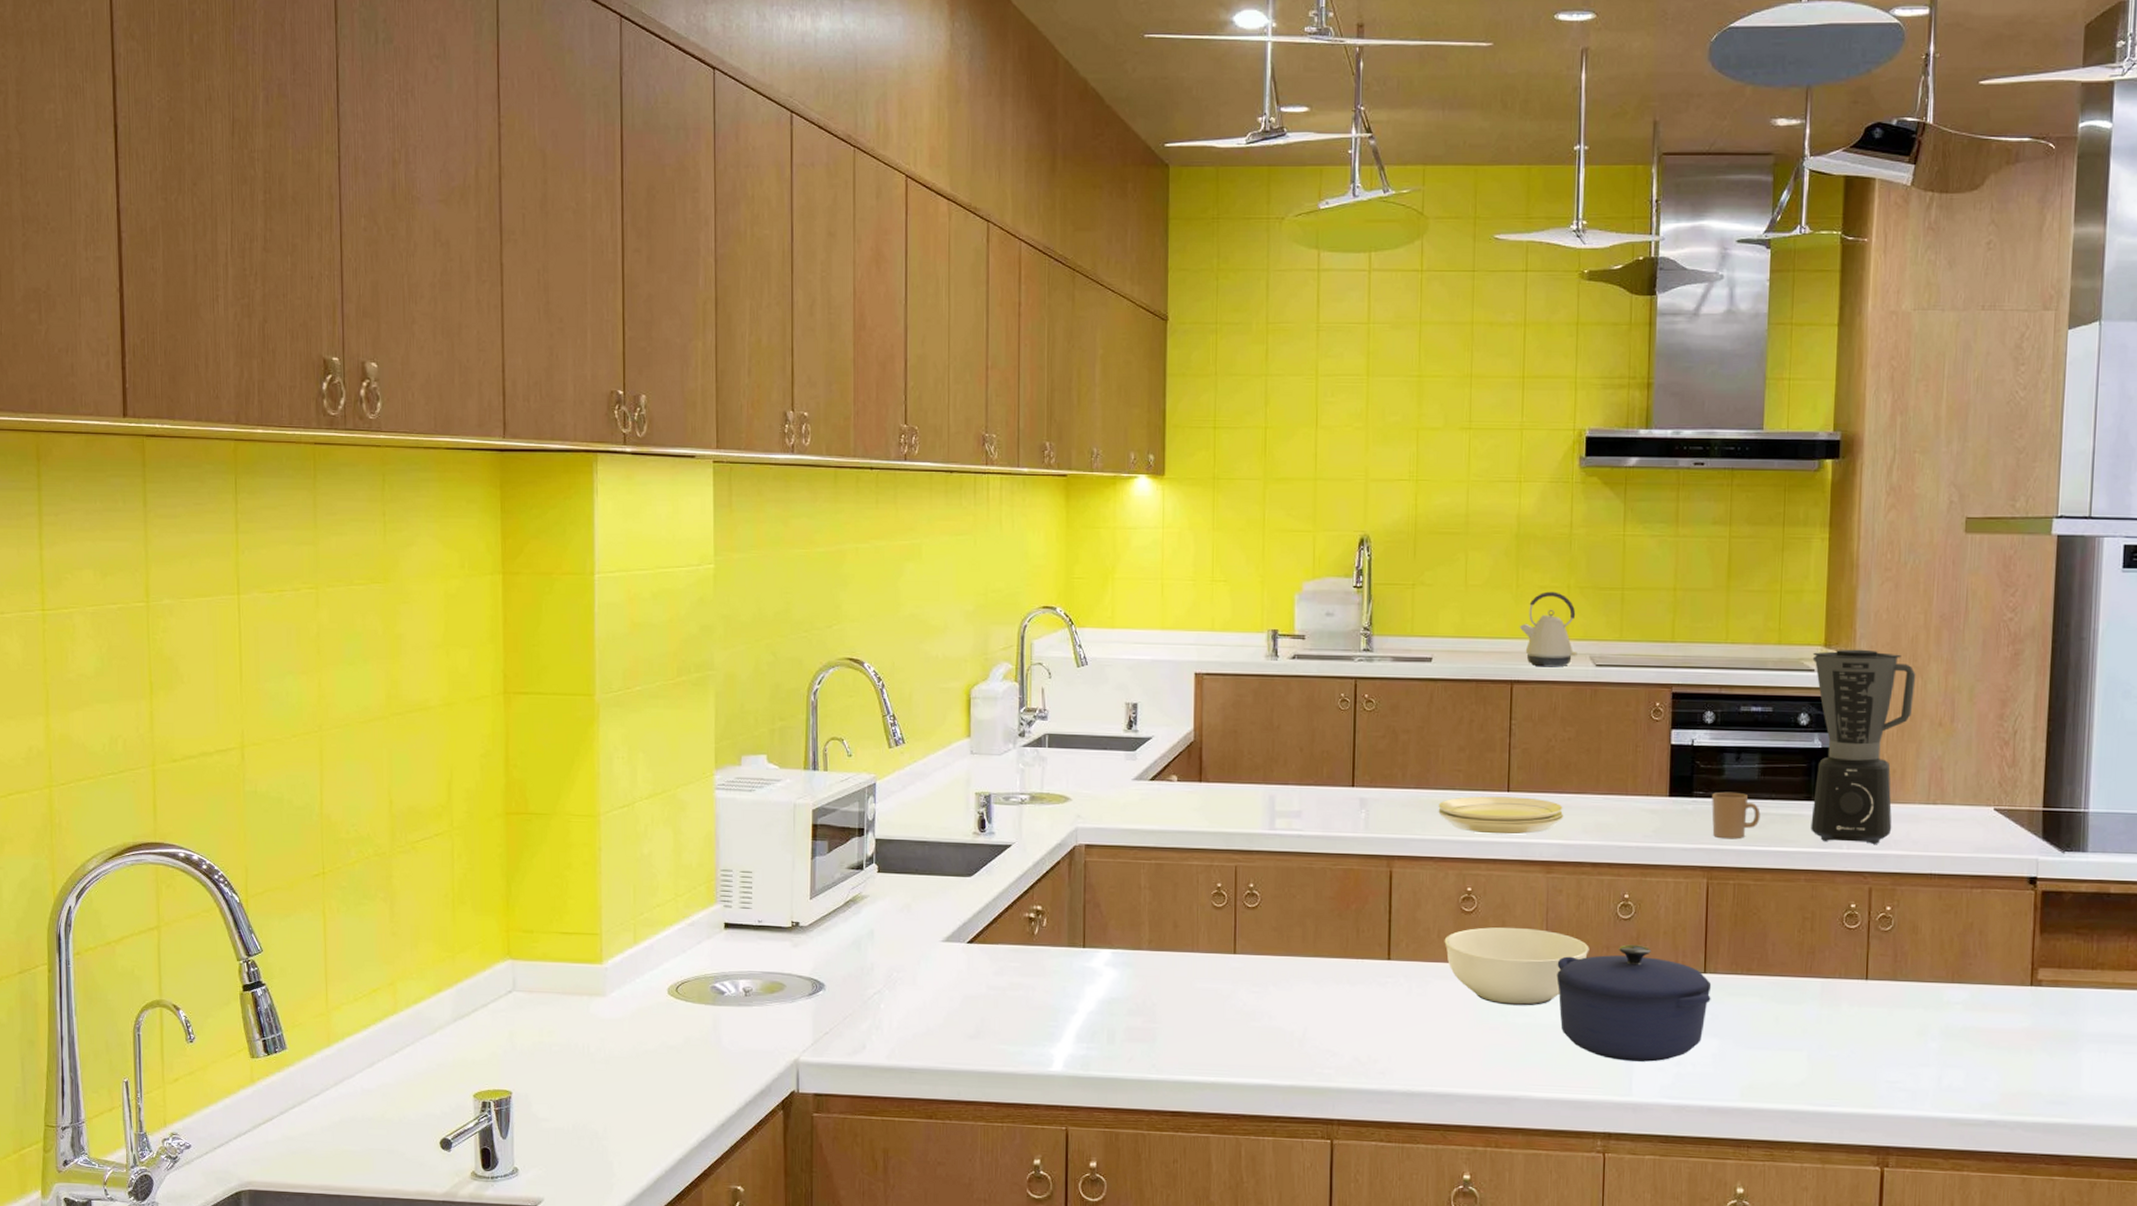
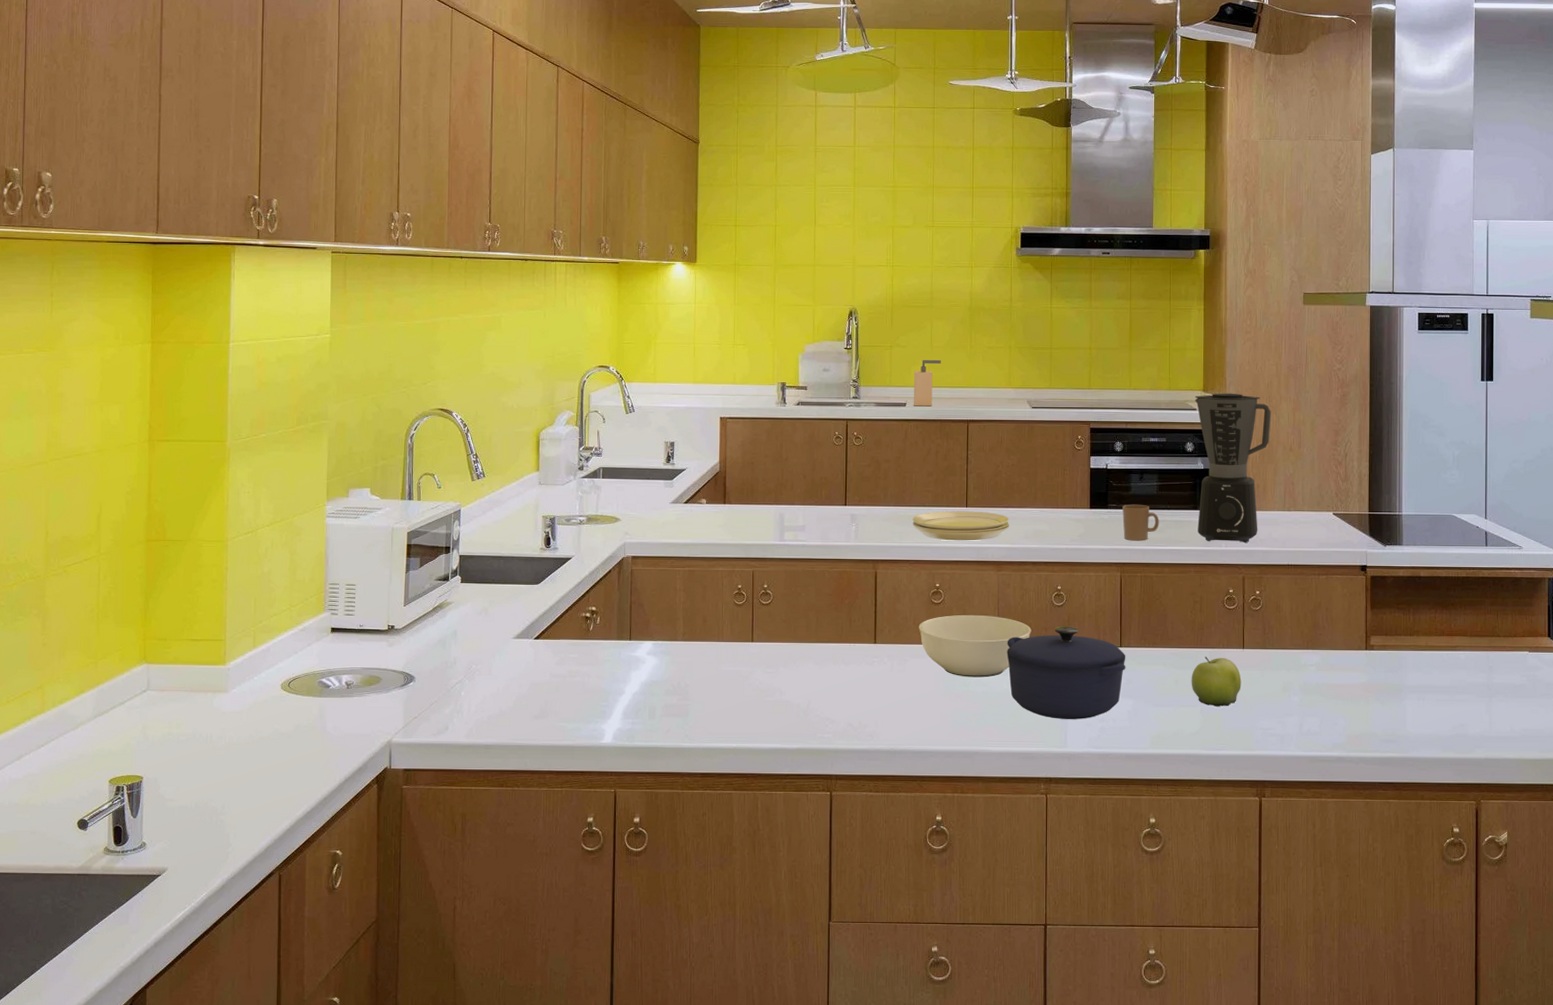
soap dispenser: none [1442,601,1478,663] -> present [914,359,941,407]
kettle: present [1519,591,1577,667] -> none [973,351,1018,410]
fruit: none [1796,988,1863,1052] -> present [1191,657,1241,707]

